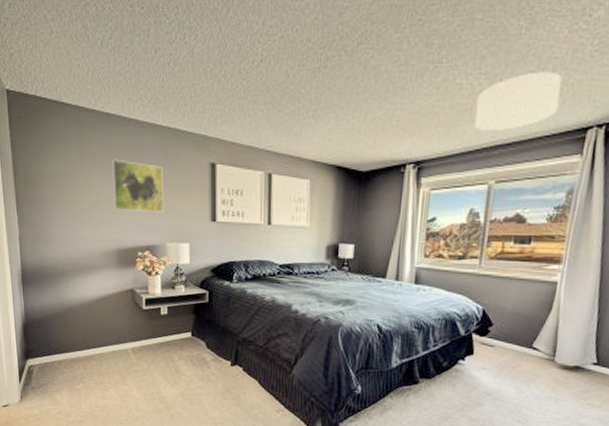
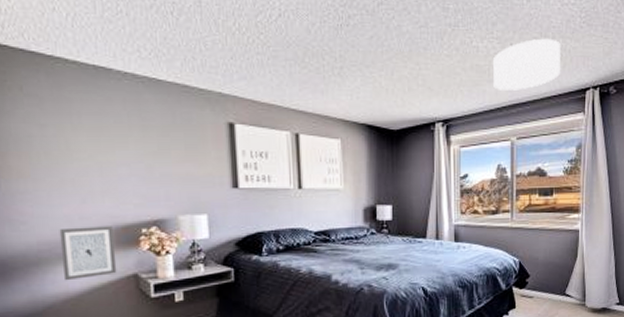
wall art: none [78,247,119,290] -> present [59,226,117,281]
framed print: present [112,159,165,213] -> none [103,119,174,181]

